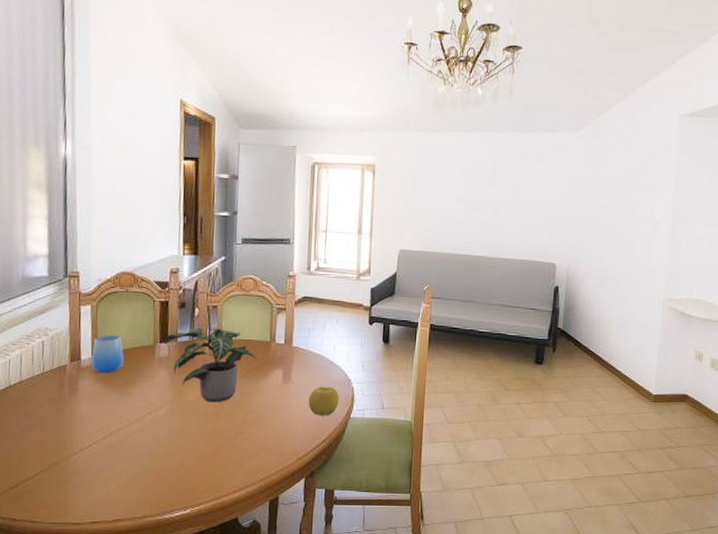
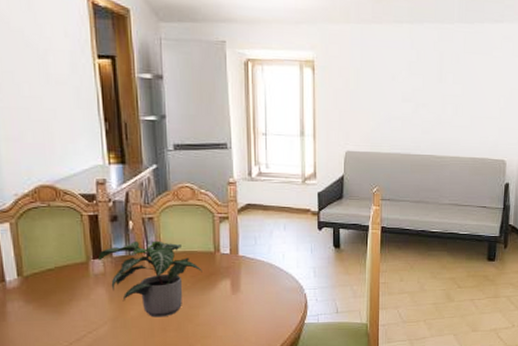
cup: present [91,335,124,374] -> none [17,253,56,294]
fruit: present [308,386,339,416] -> none [260,294,292,324]

